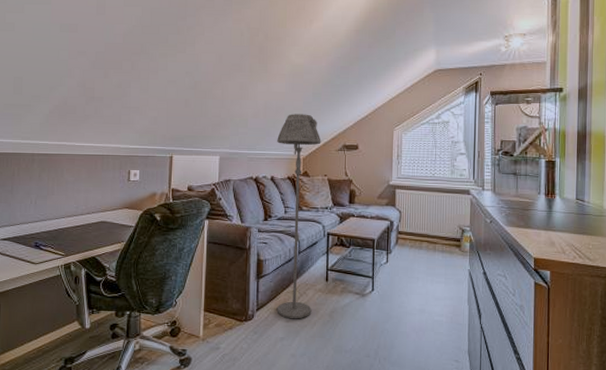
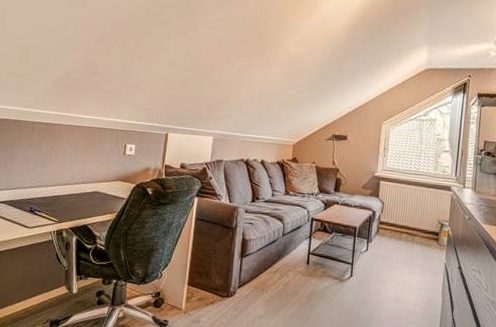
floor lamp: present [276,114,321,319] -> none [257,101,312,299]

